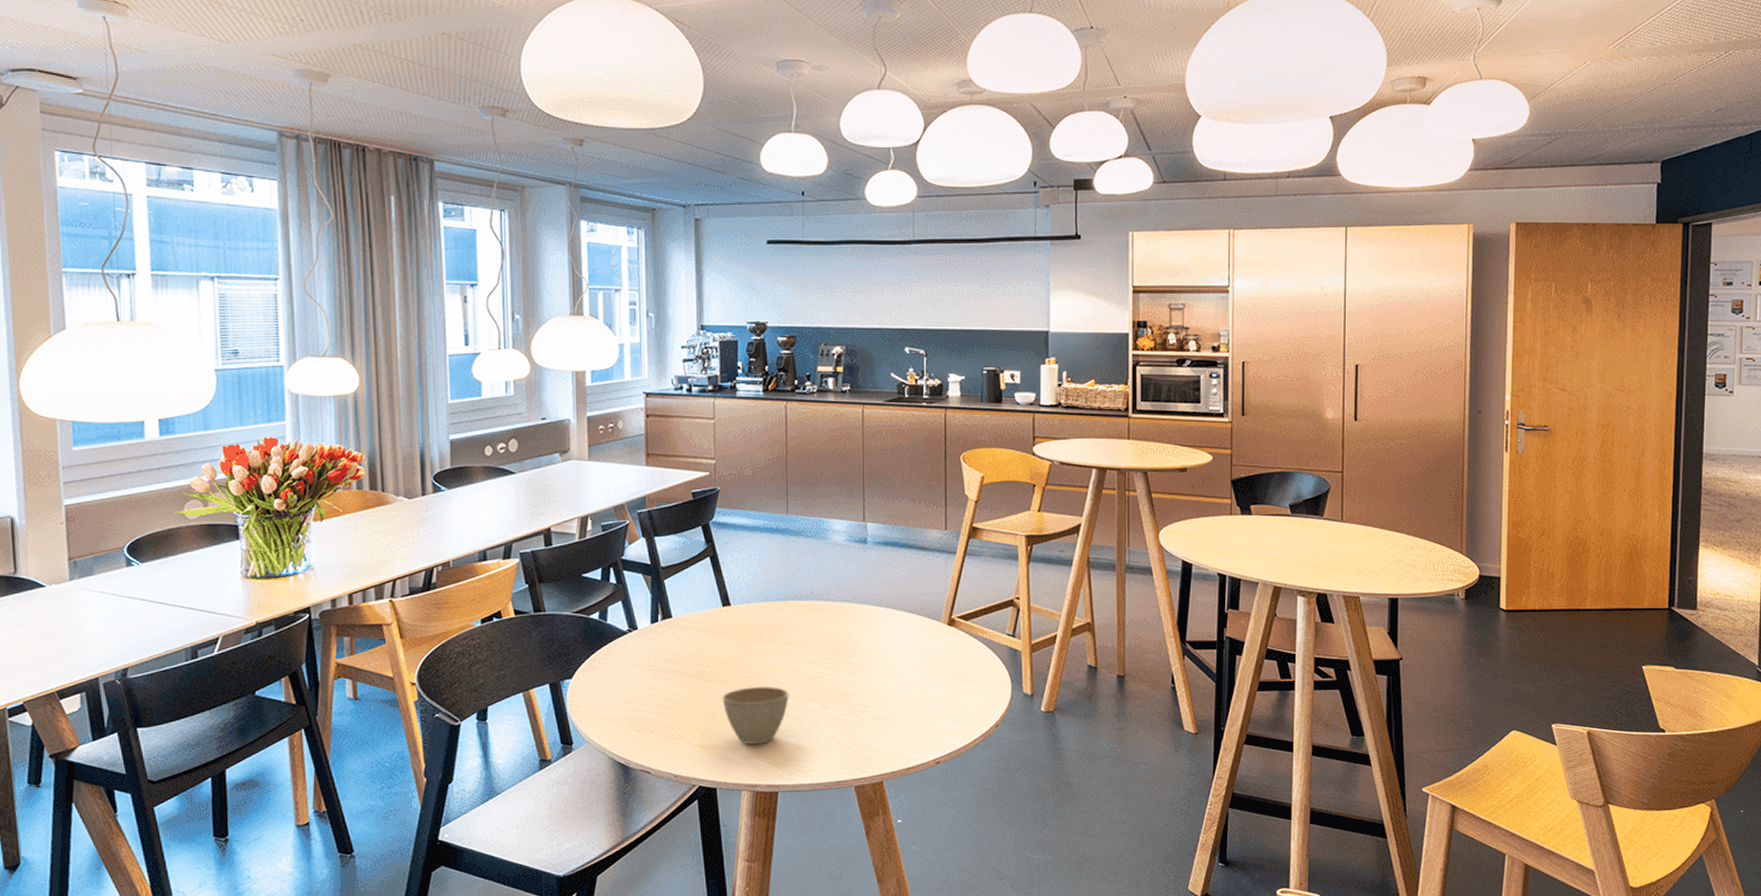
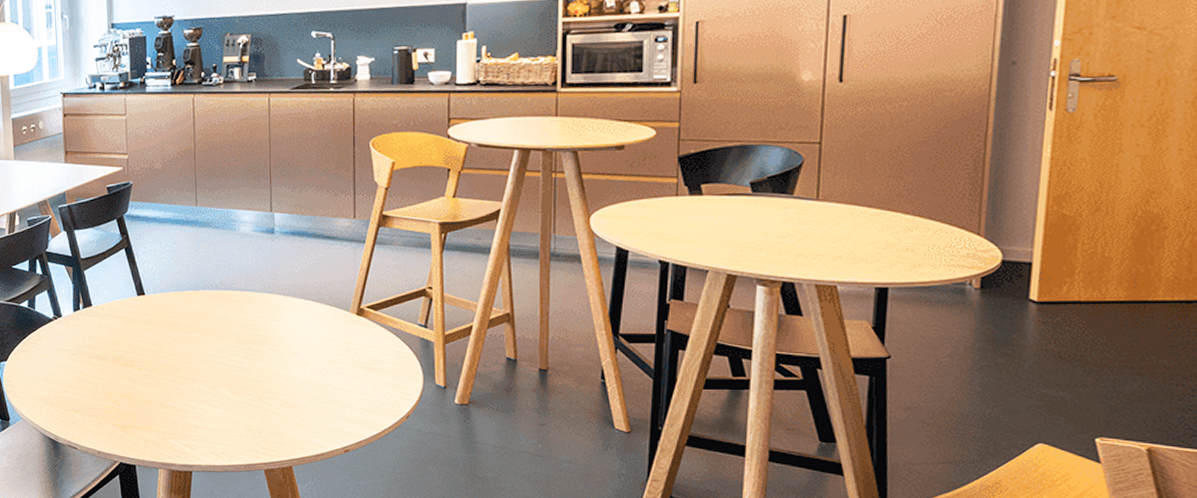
cup: present [722,687,789,744] -> none [139,372,201,426]

